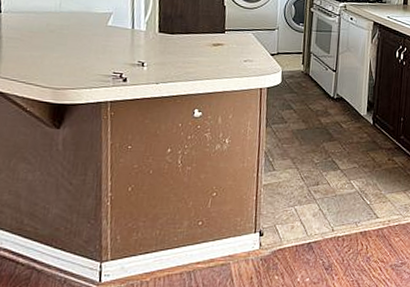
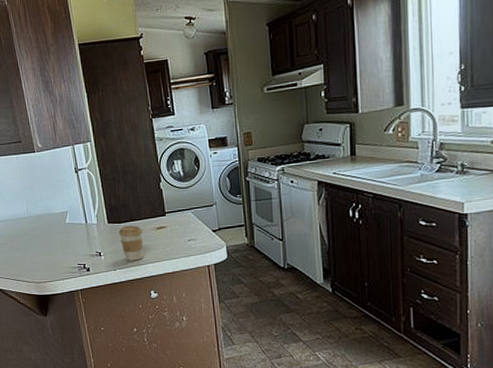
coffee cup: none [169,37,198,76] -> present [119,225,143,261]

